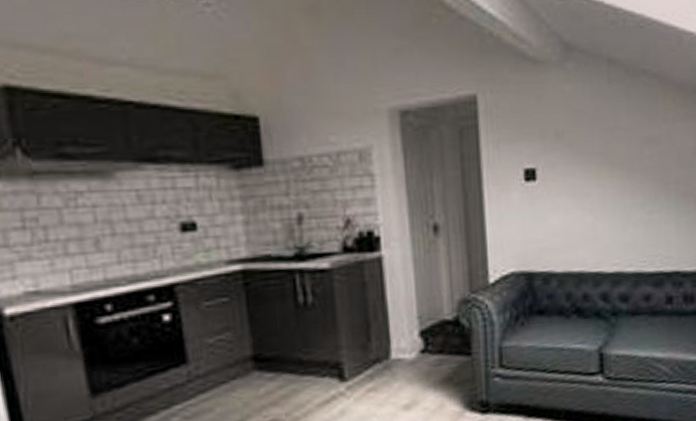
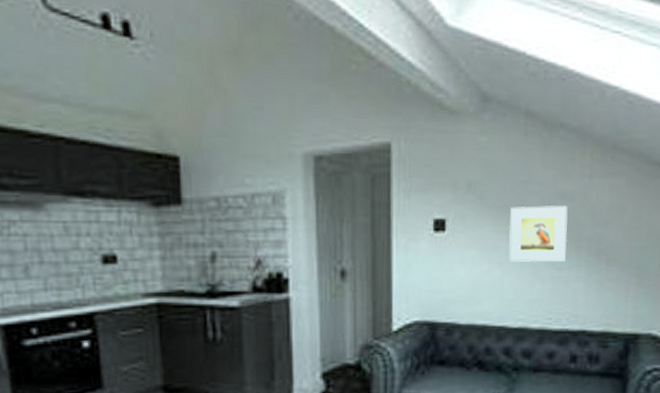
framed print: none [598,149,656,208] -> present [509,204,568,263]

